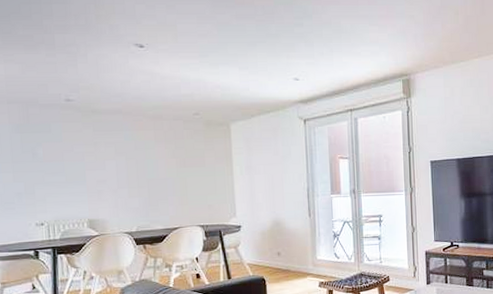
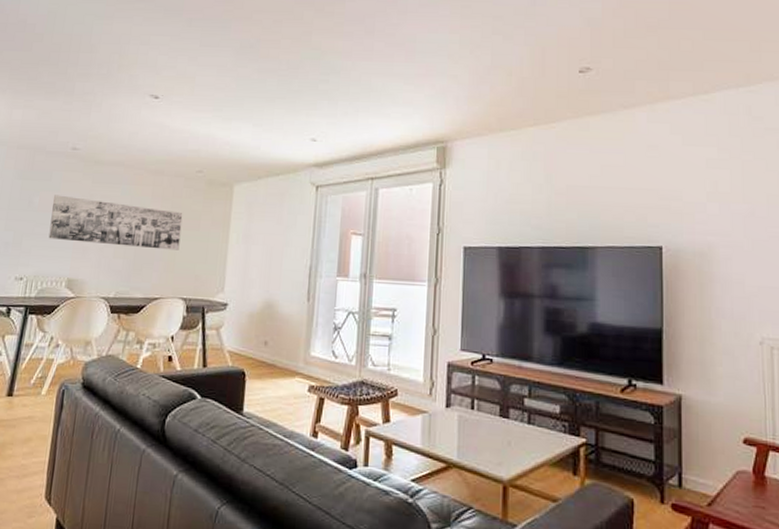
wall art: none [58,145,190,187] -> present [48,195,183,250]

